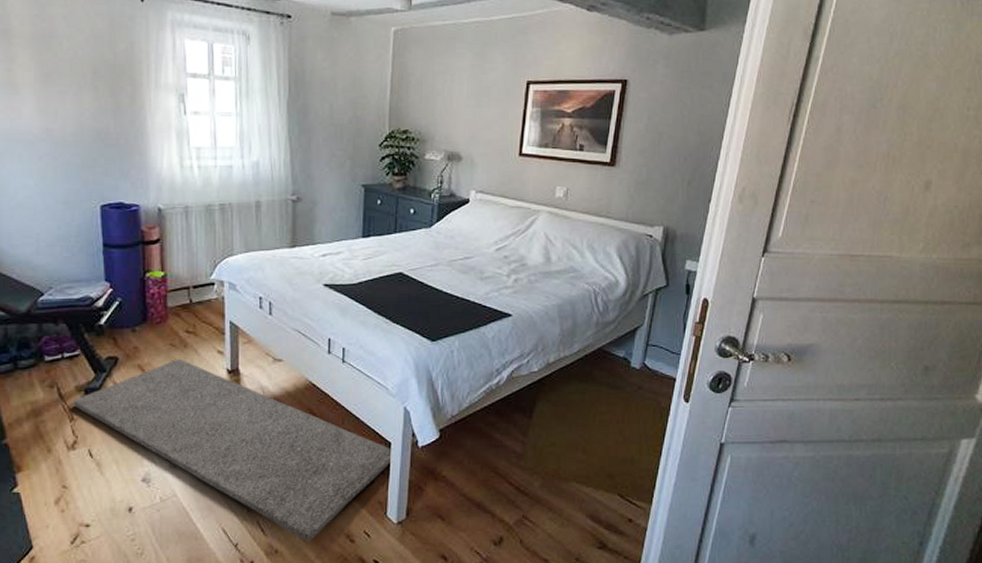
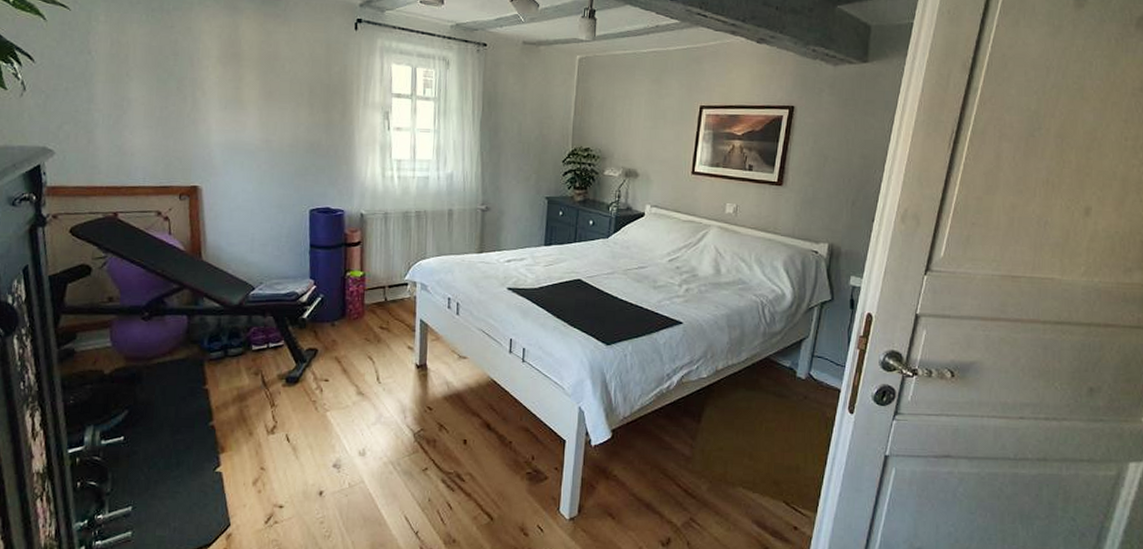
rug: present [73,358,393,541] -> none [274,352,567,533]

